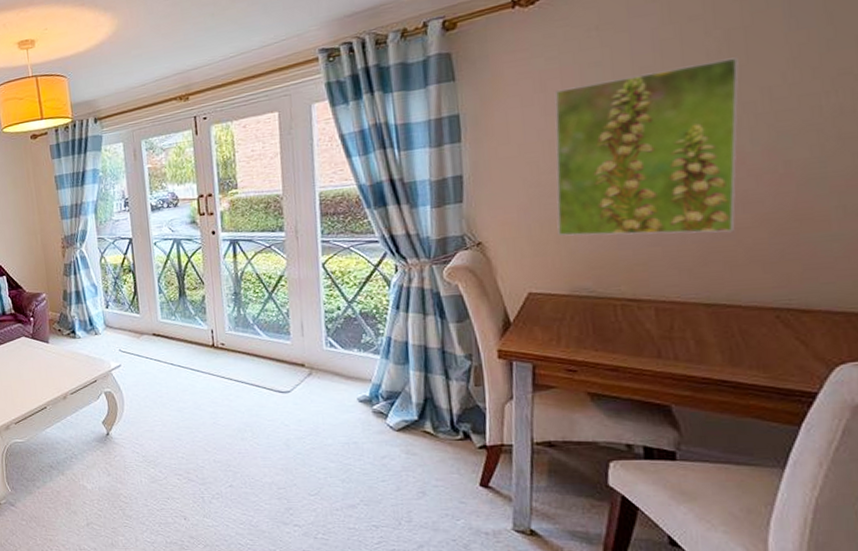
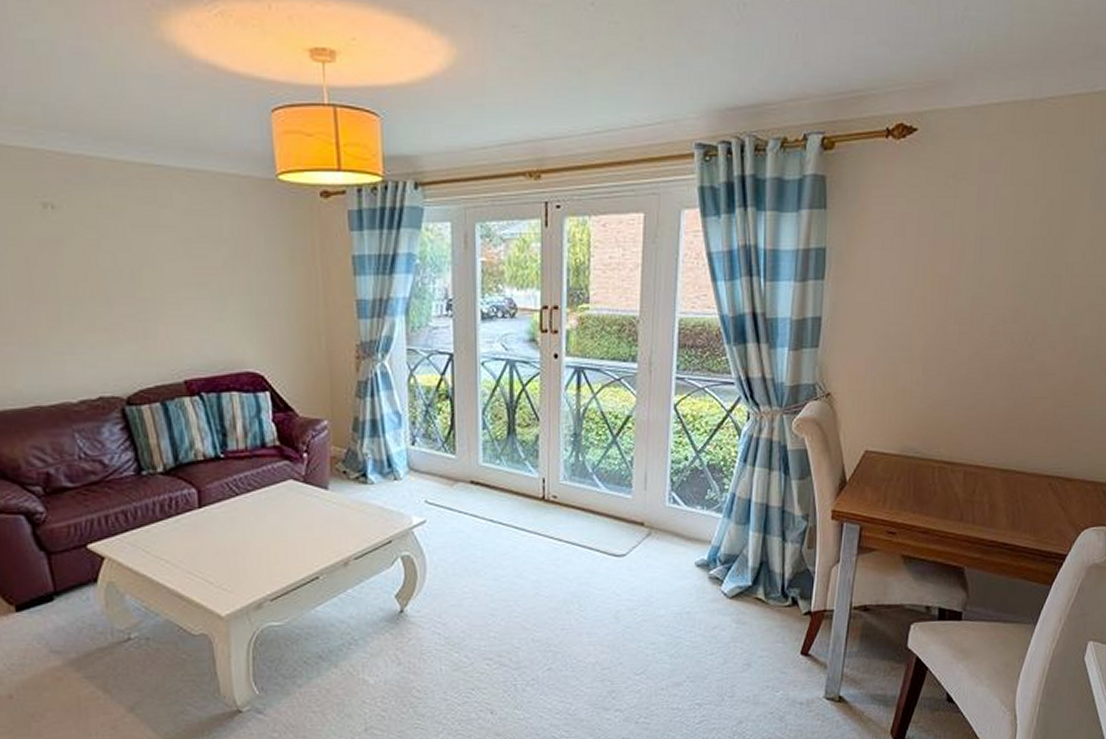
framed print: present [554,57,739,236] -> none [897,229,1055,402]

